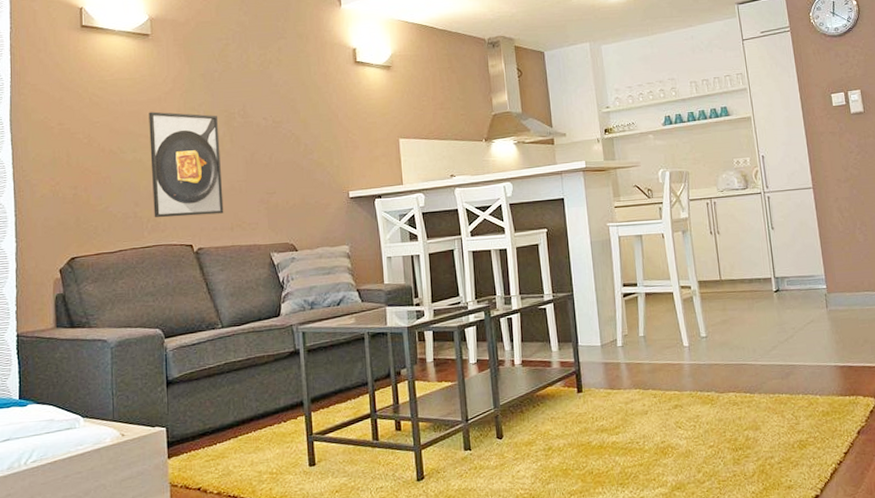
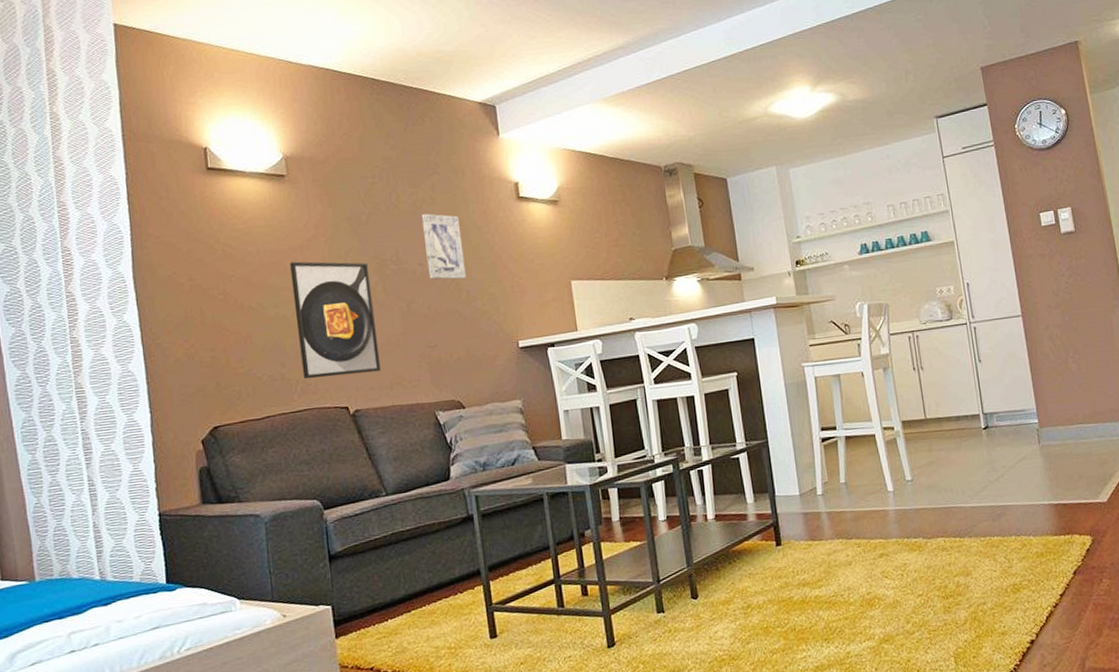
wall art: none [268,73,305,134] -> present [421,213,466,280]

